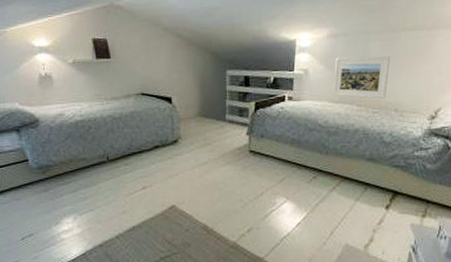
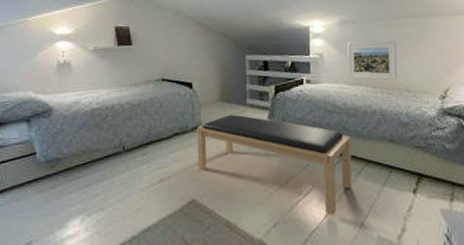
bench: none [176,130,329,225] -> present [197,114,353,216]

